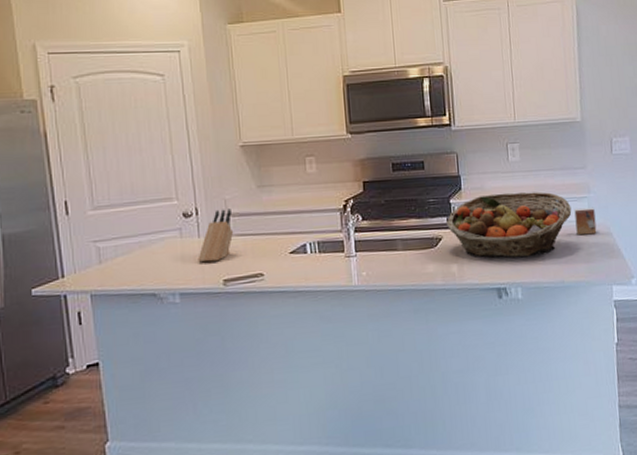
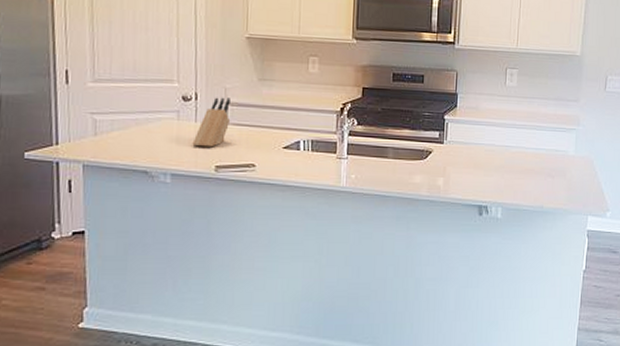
fruit basket: present [447,191,572,258] -> none [439,115,560,180]
small box: present [574,207,597,236] -> none [561,138,581,166]

